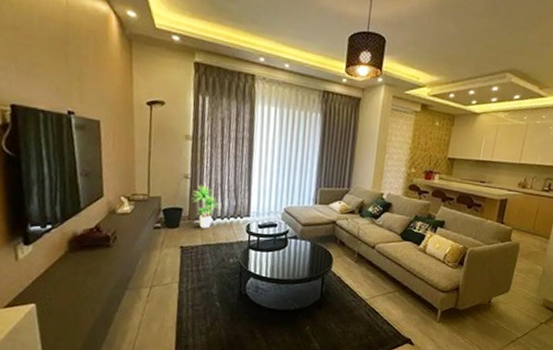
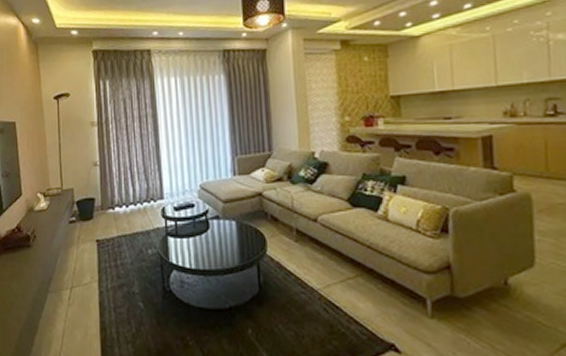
potted plant: present [192,185,220,229] -> none [103,171,131,217]

